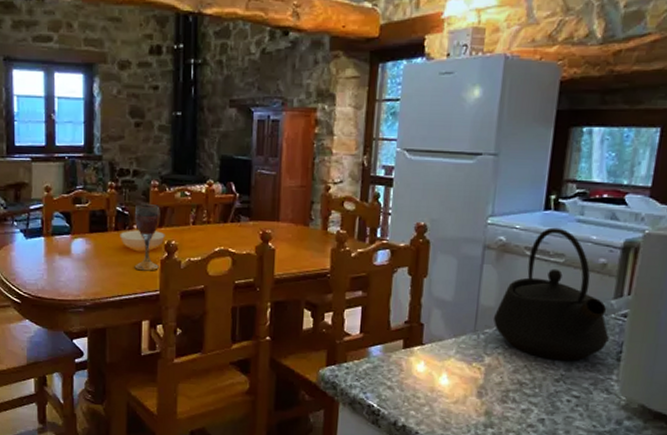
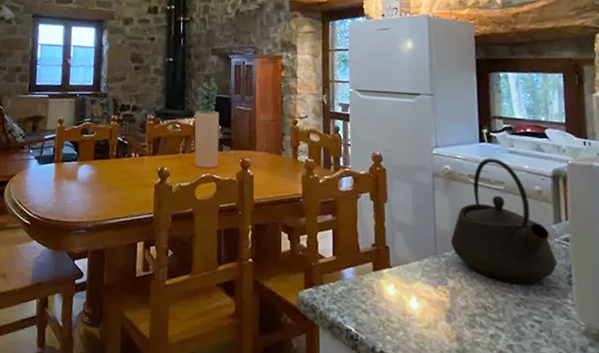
bowl: present [120,230,165,252] -> none [120,157,159,178]
cup: present [134,203,160,271] -> none [131,134,155,195]
vase: none [206,130,238,243] -> present [194,73,220,170]

